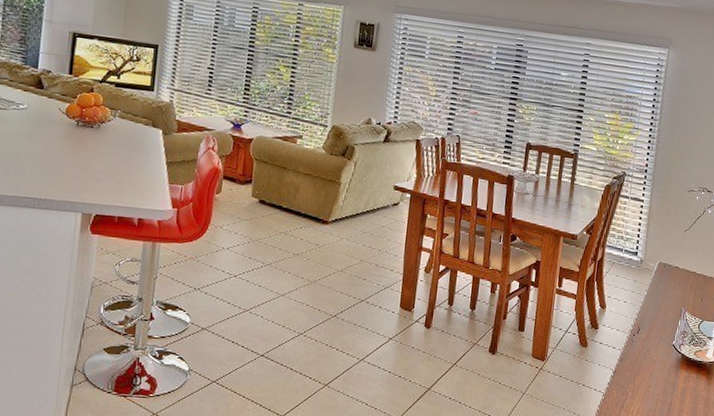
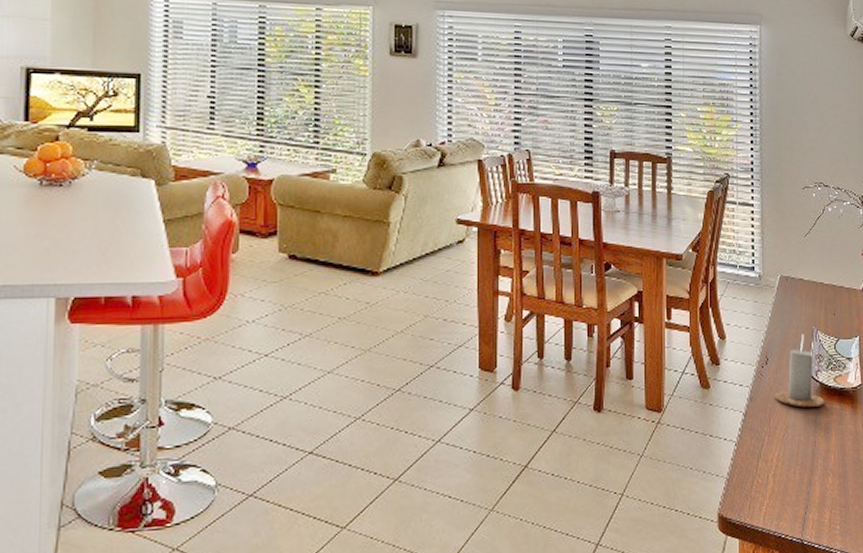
candle: none [641,312,685,374] -> present [774,334,825,407]

